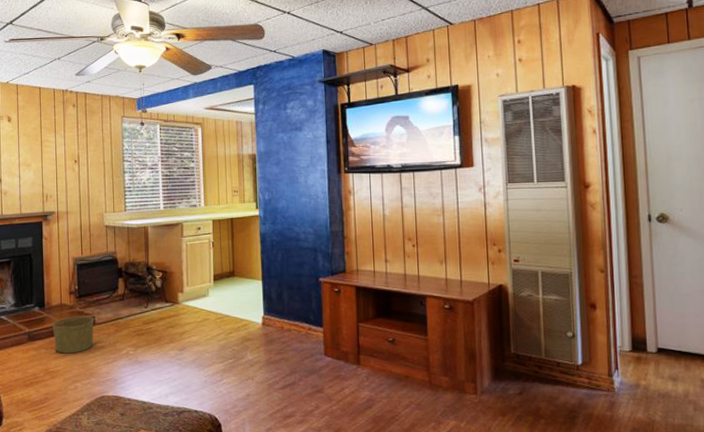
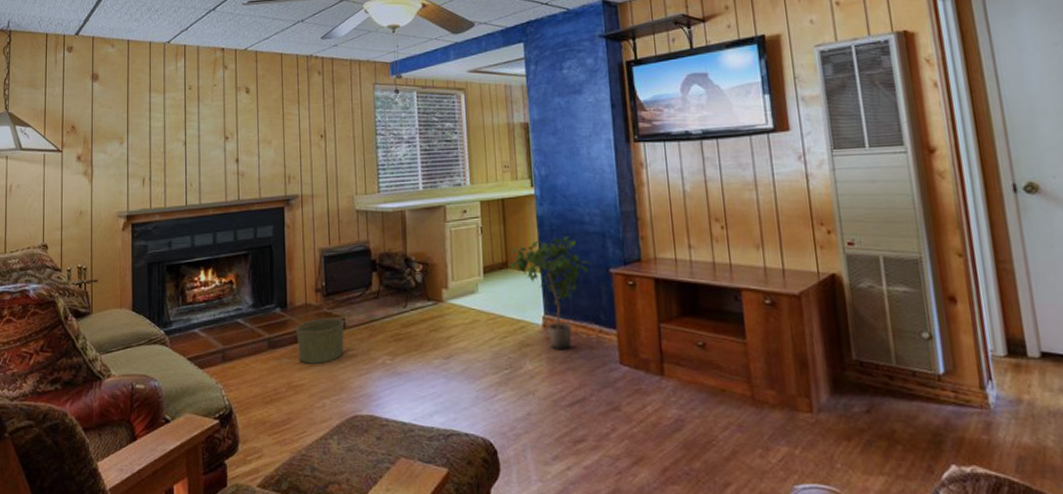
potted plant: none [235,251,304,344] -> present [509,236,592,350]

